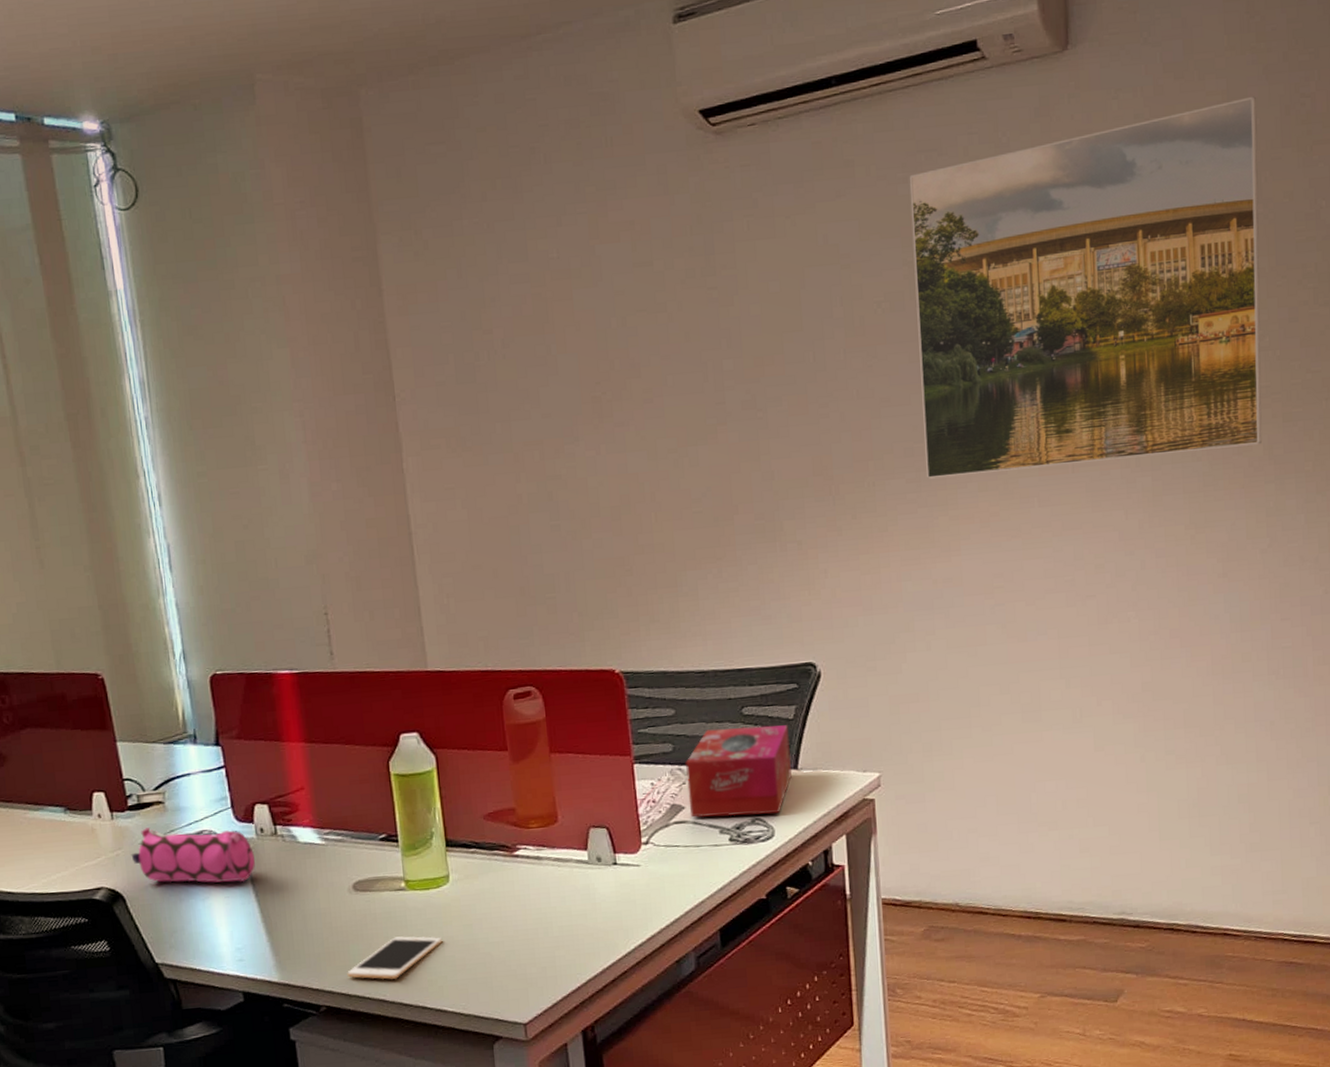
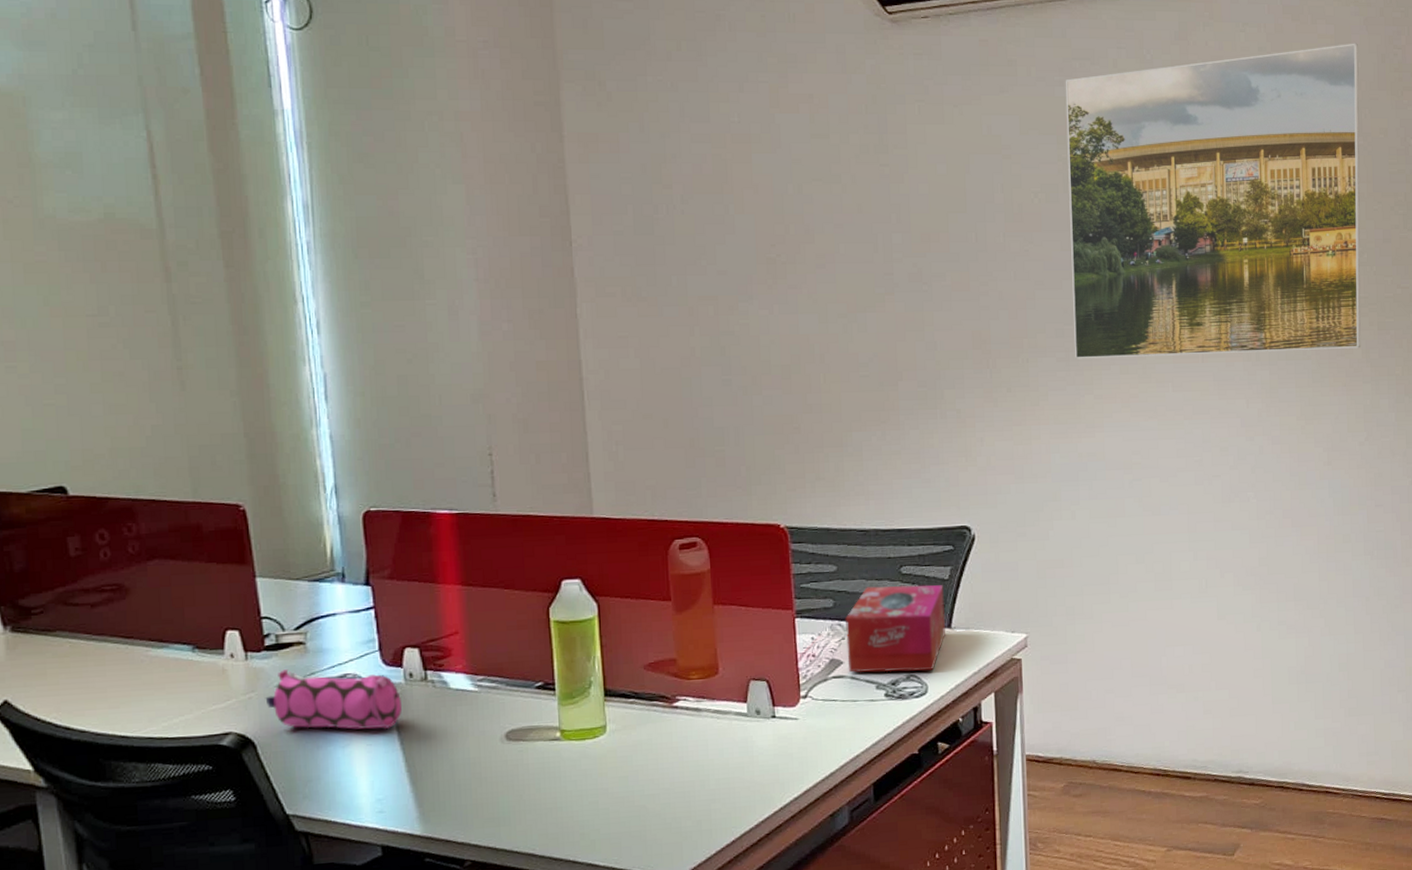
cell phone: present [347,936,443,980] -> none [495,787,597,833]

